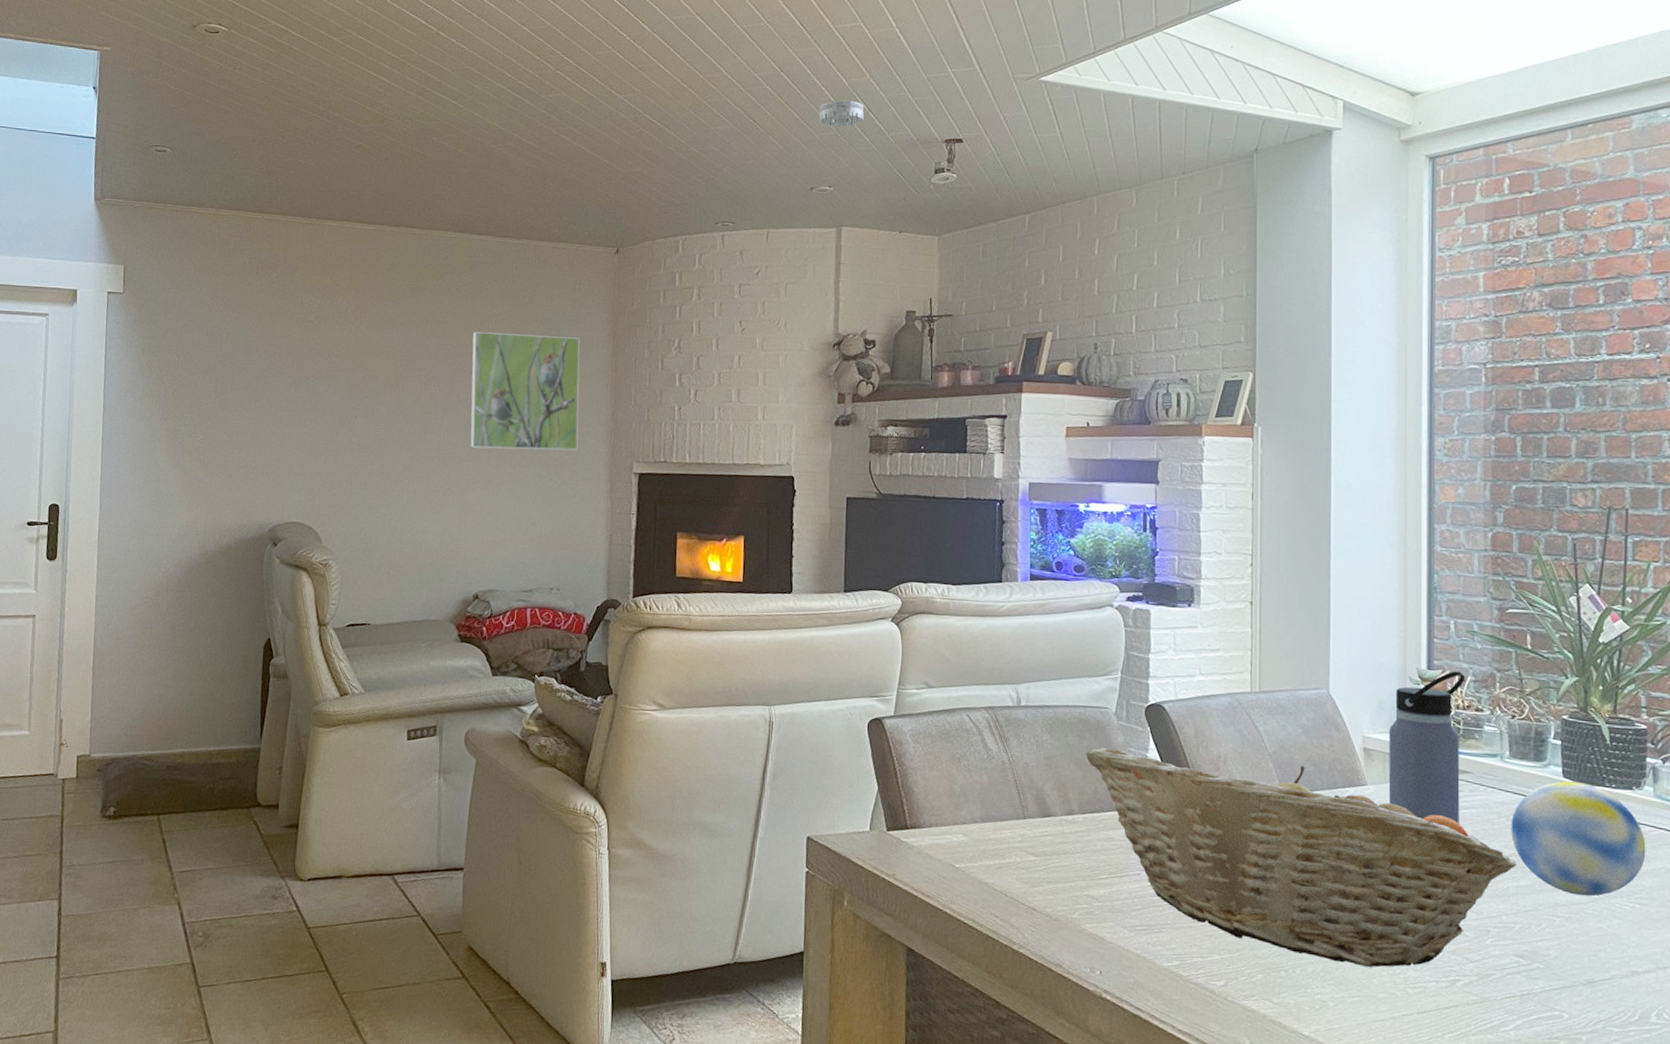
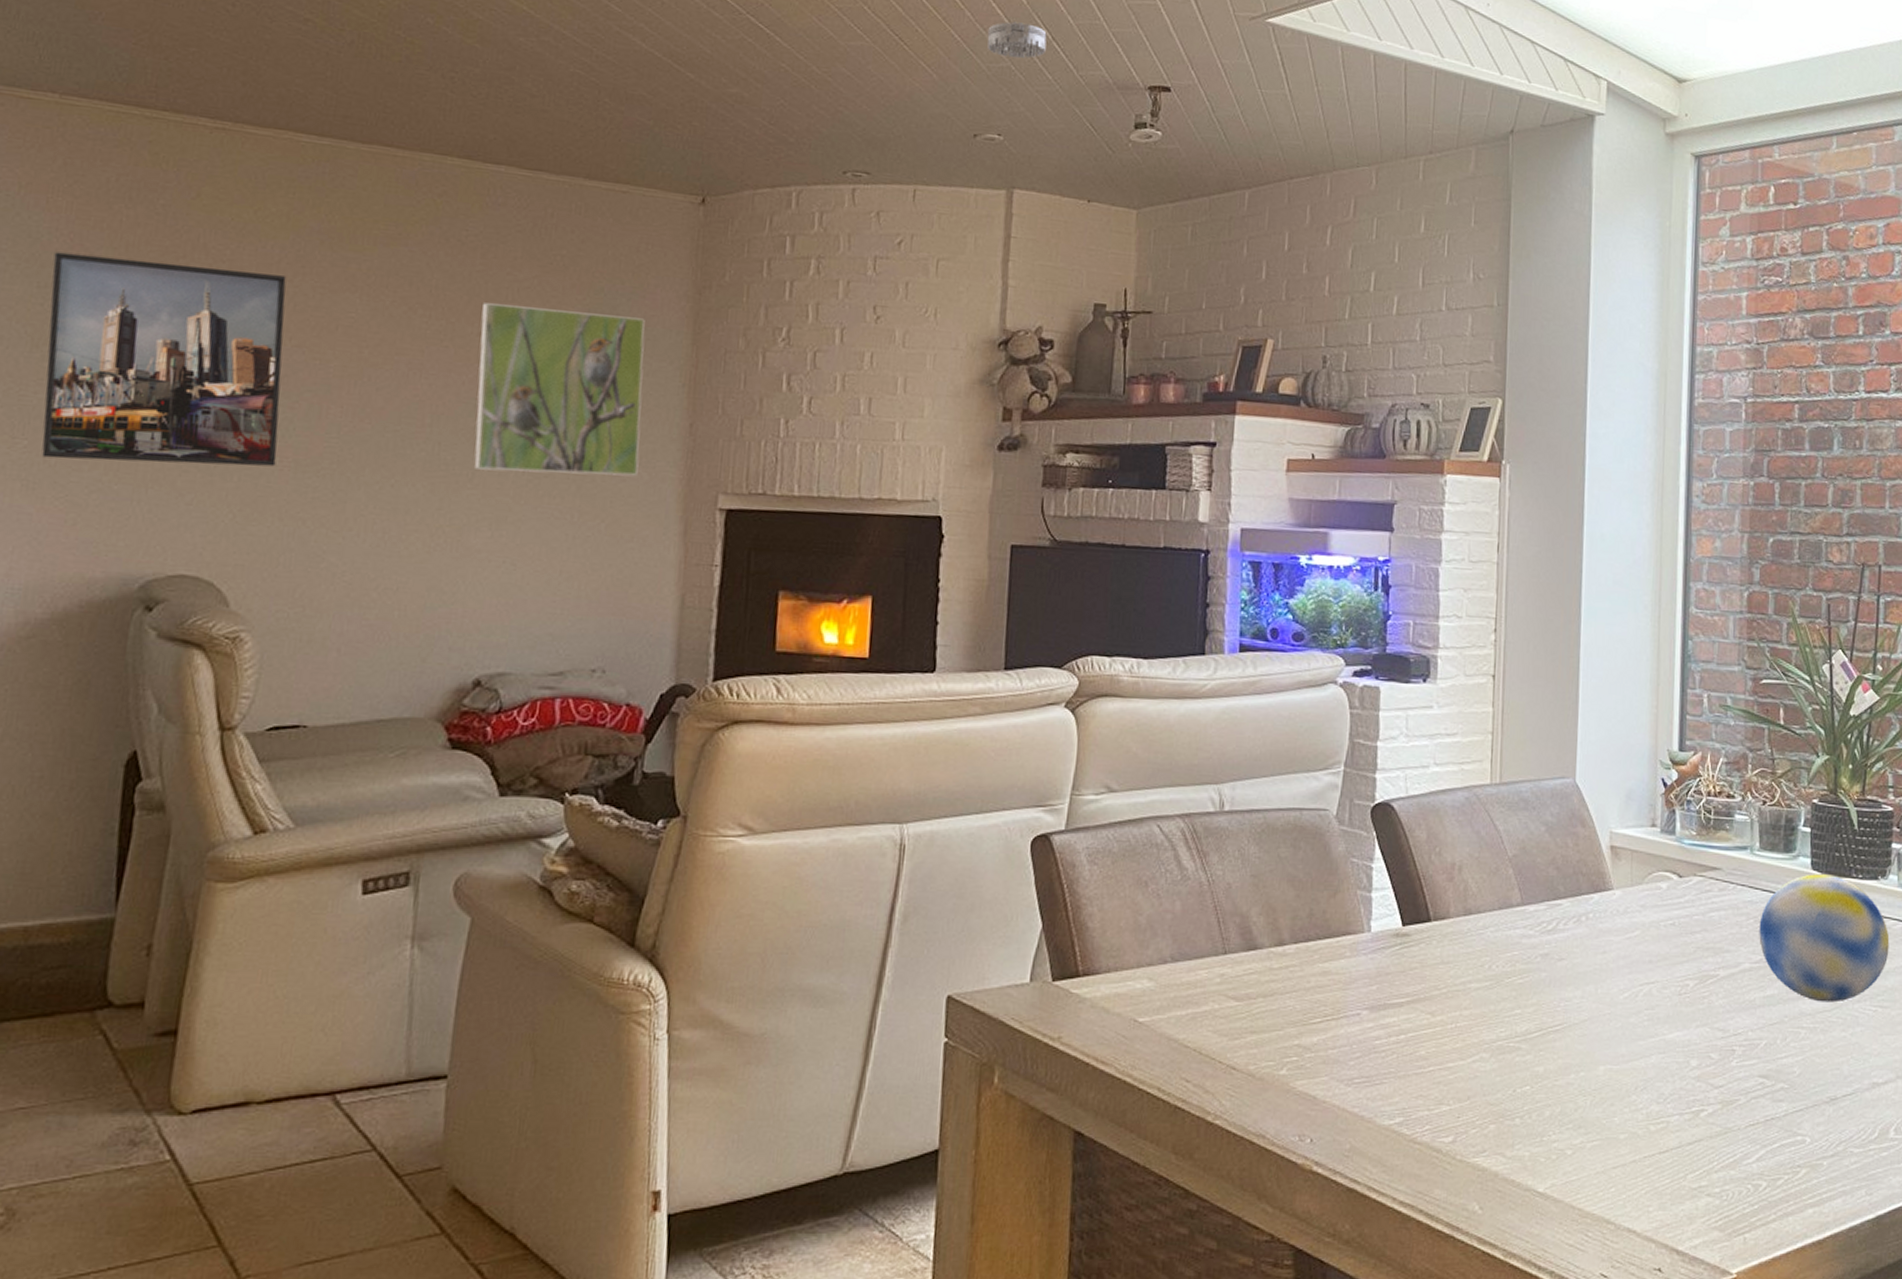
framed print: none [211,311,351,449] -> present [41,252,287,467]
fruit basket: present [1085,747,1517,968] -> none [1299,860,1765,1104]
water bottle: present [1388,671,1466,824] -> none [1635,752,1718,929]

